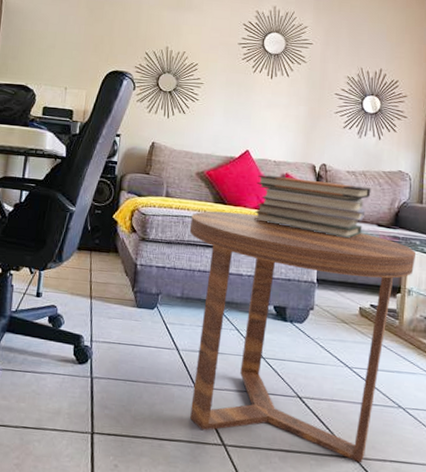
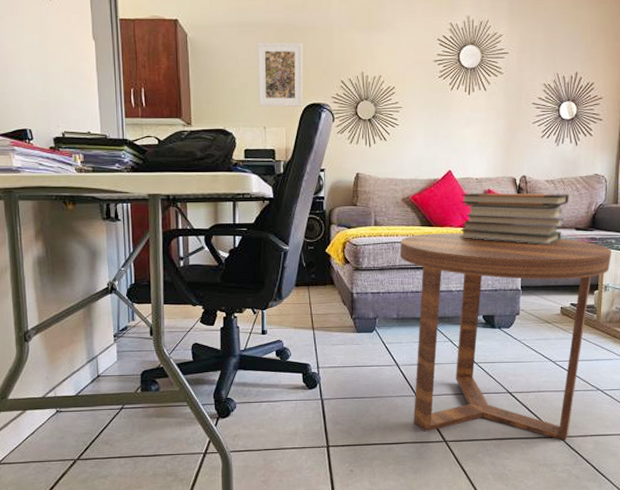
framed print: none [62,9,112,72] -> present [257,42,303,107]

